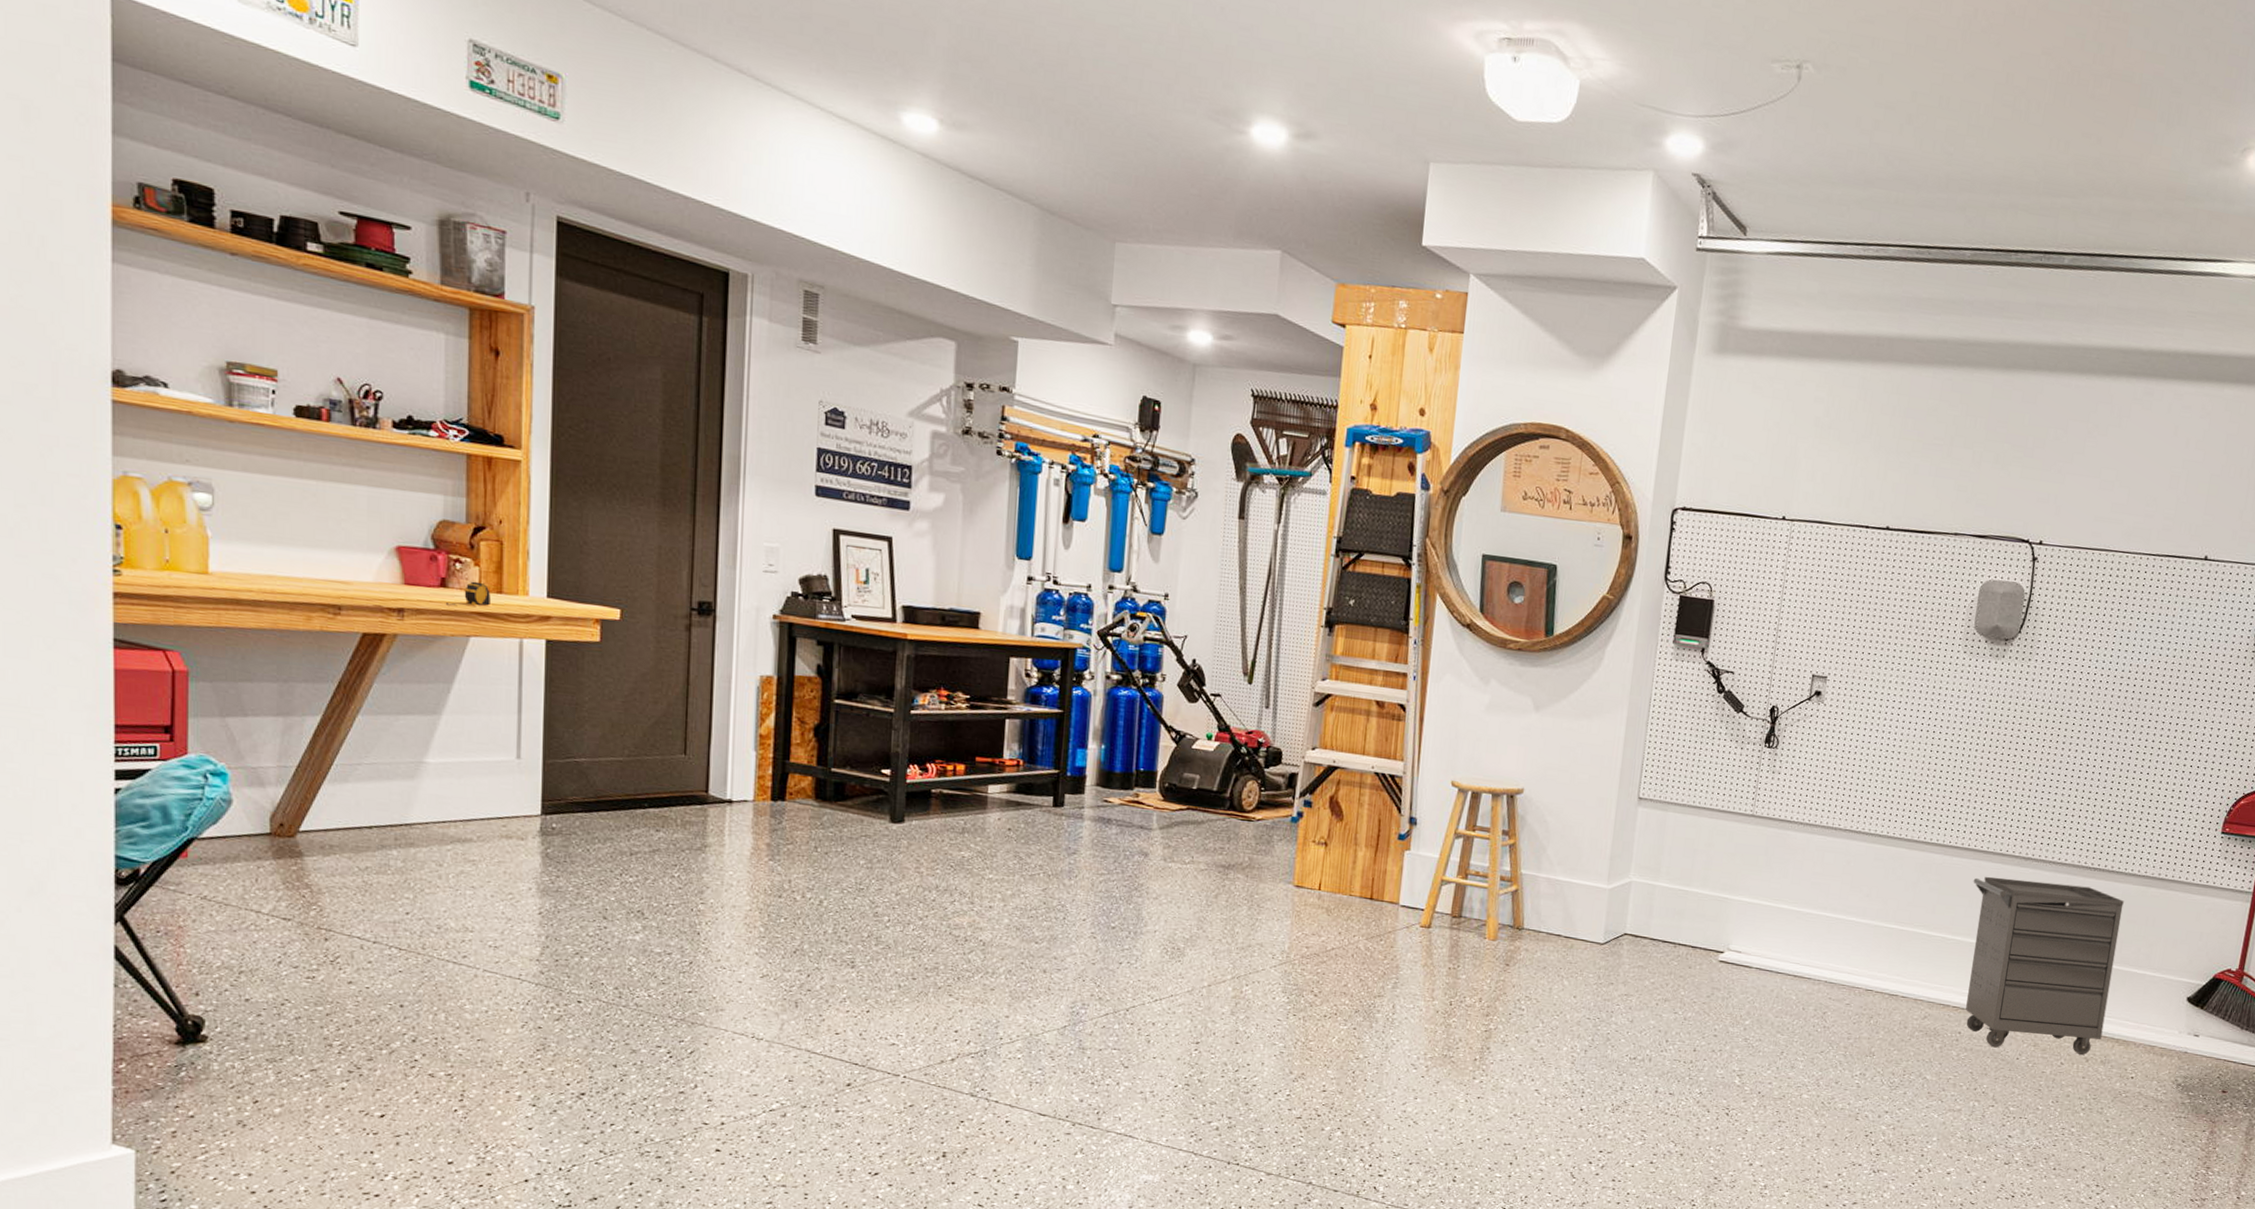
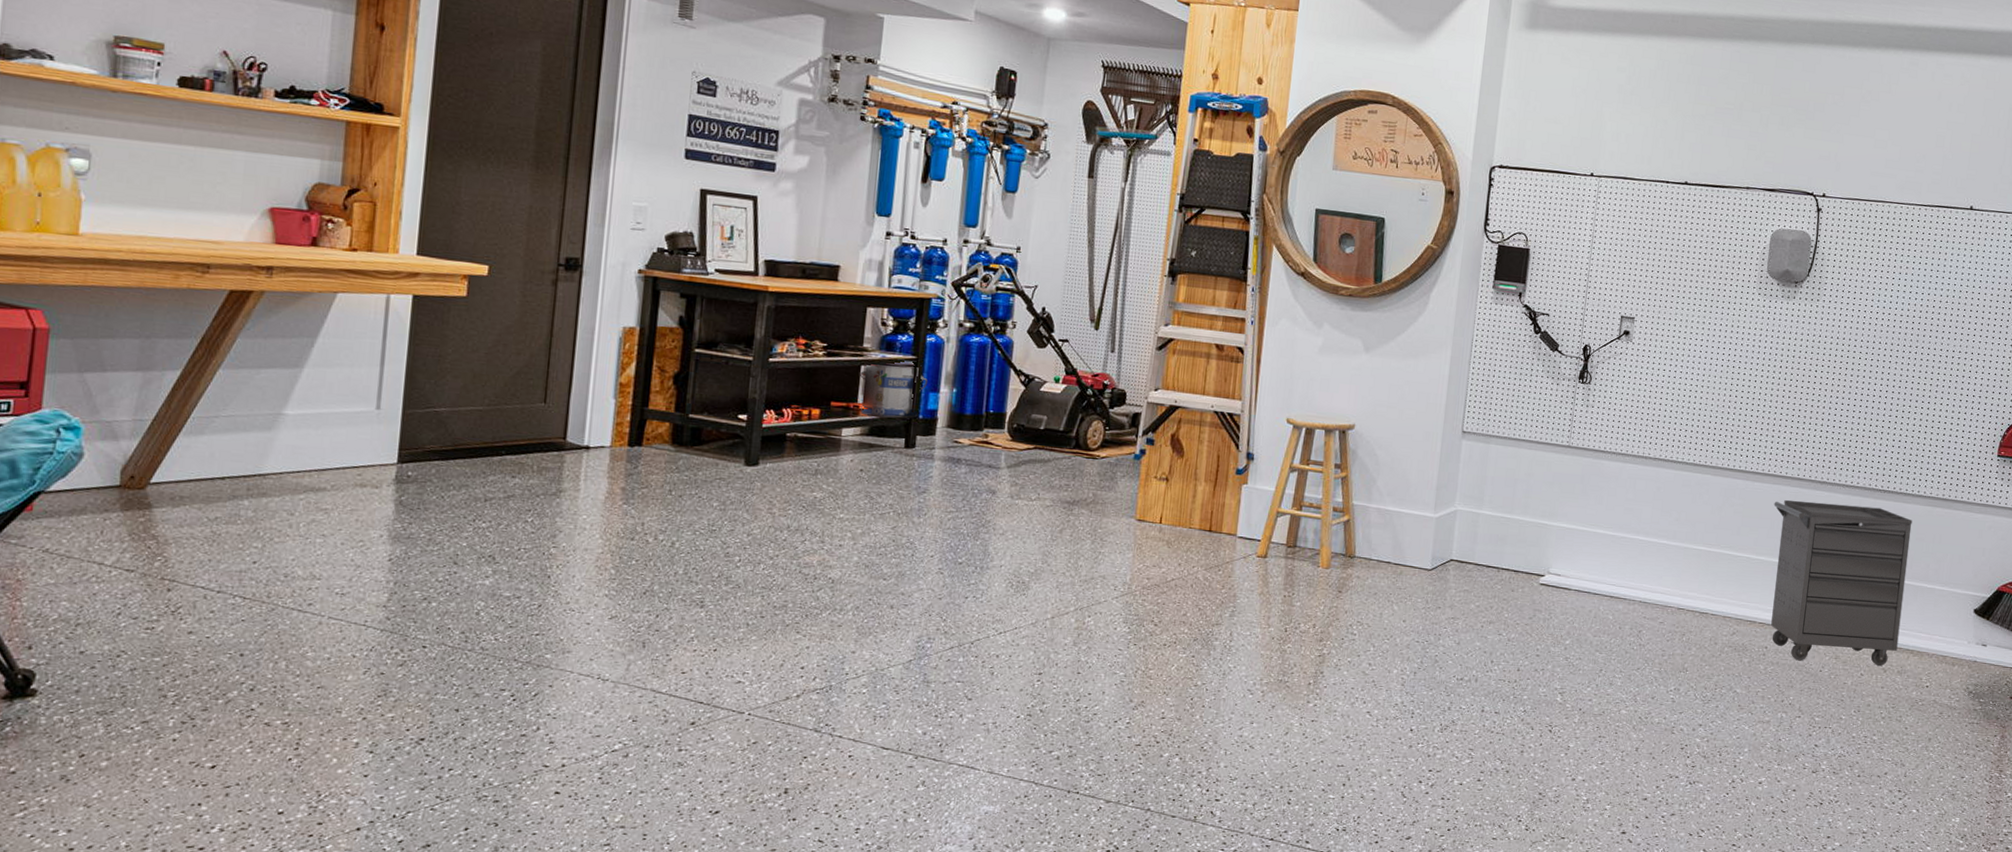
tape measure: present [445,581,491,607] -> none [314,240,361,264]
paint can: none [1004,713,1075,776] -> present [859,359,927,419]

